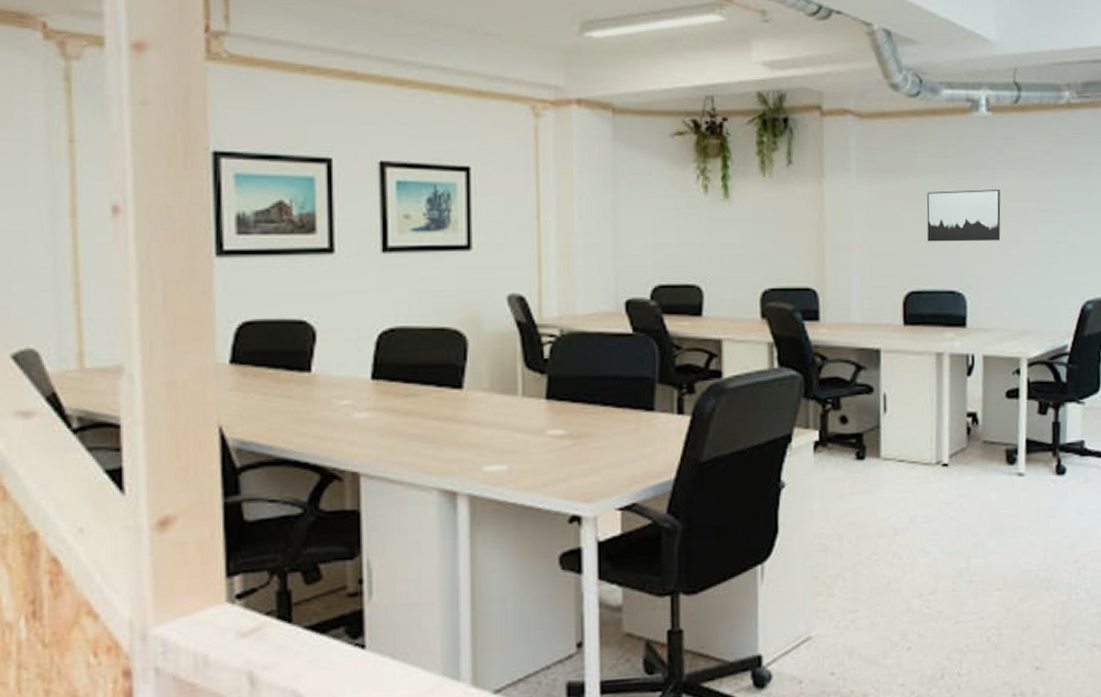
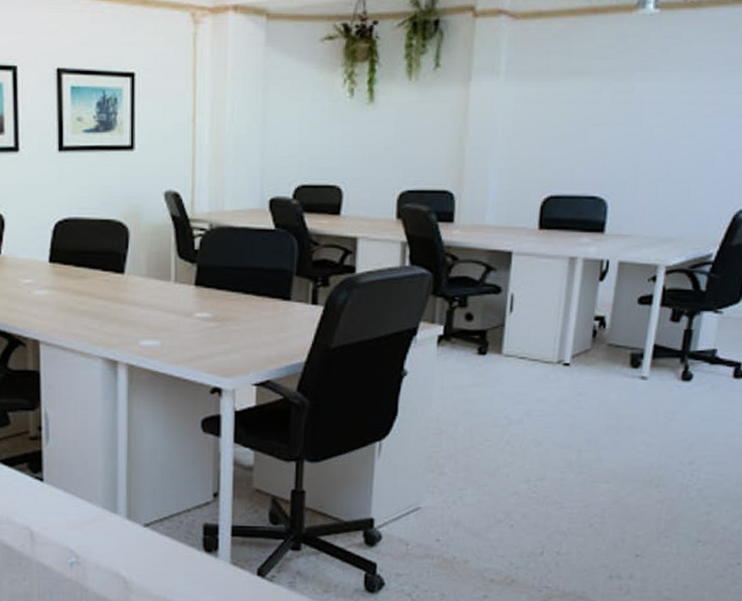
wall art: present [927,189,1001,242] -> none [573,92,659,147]

